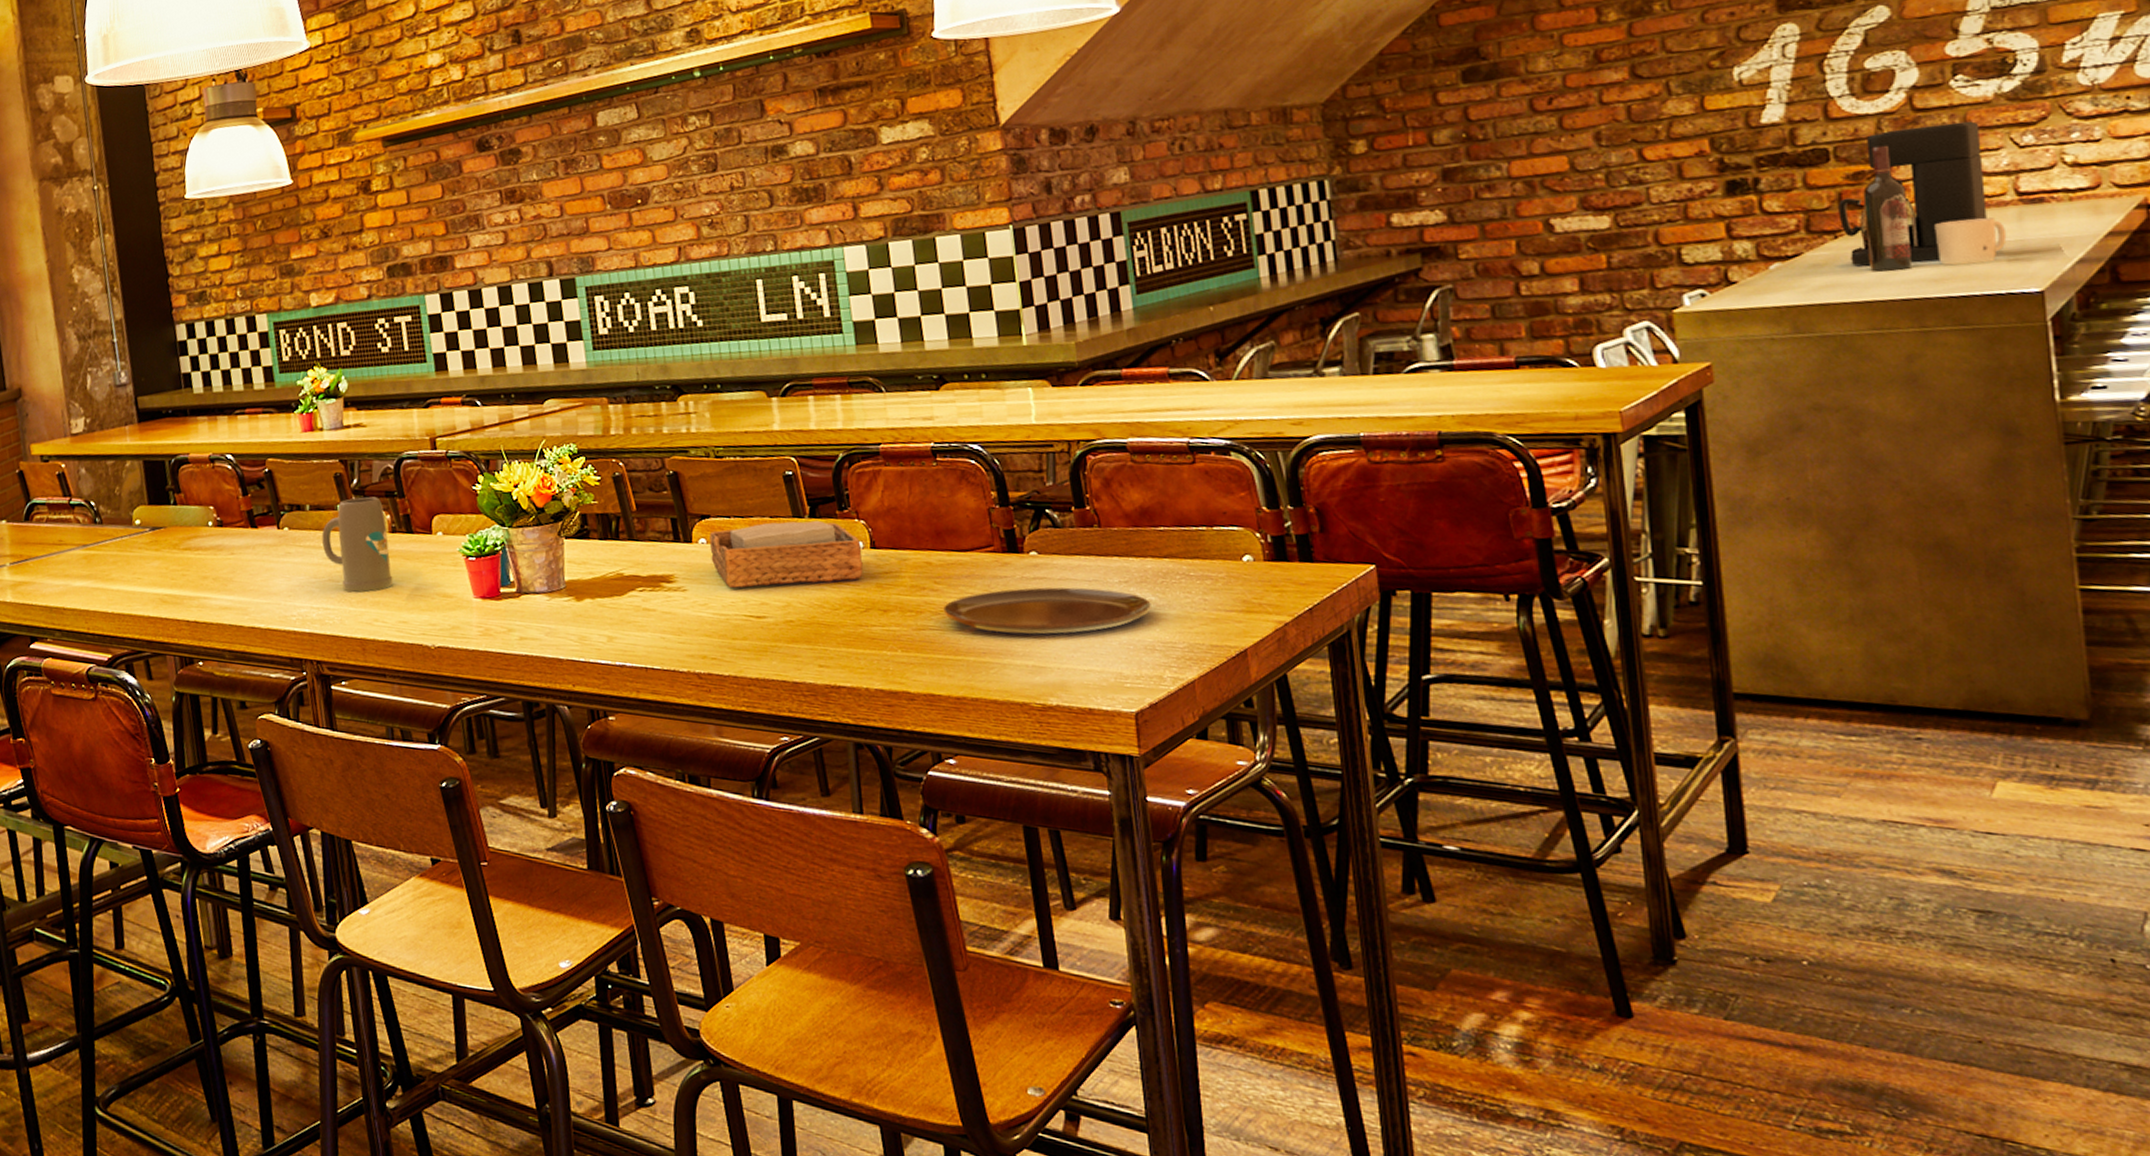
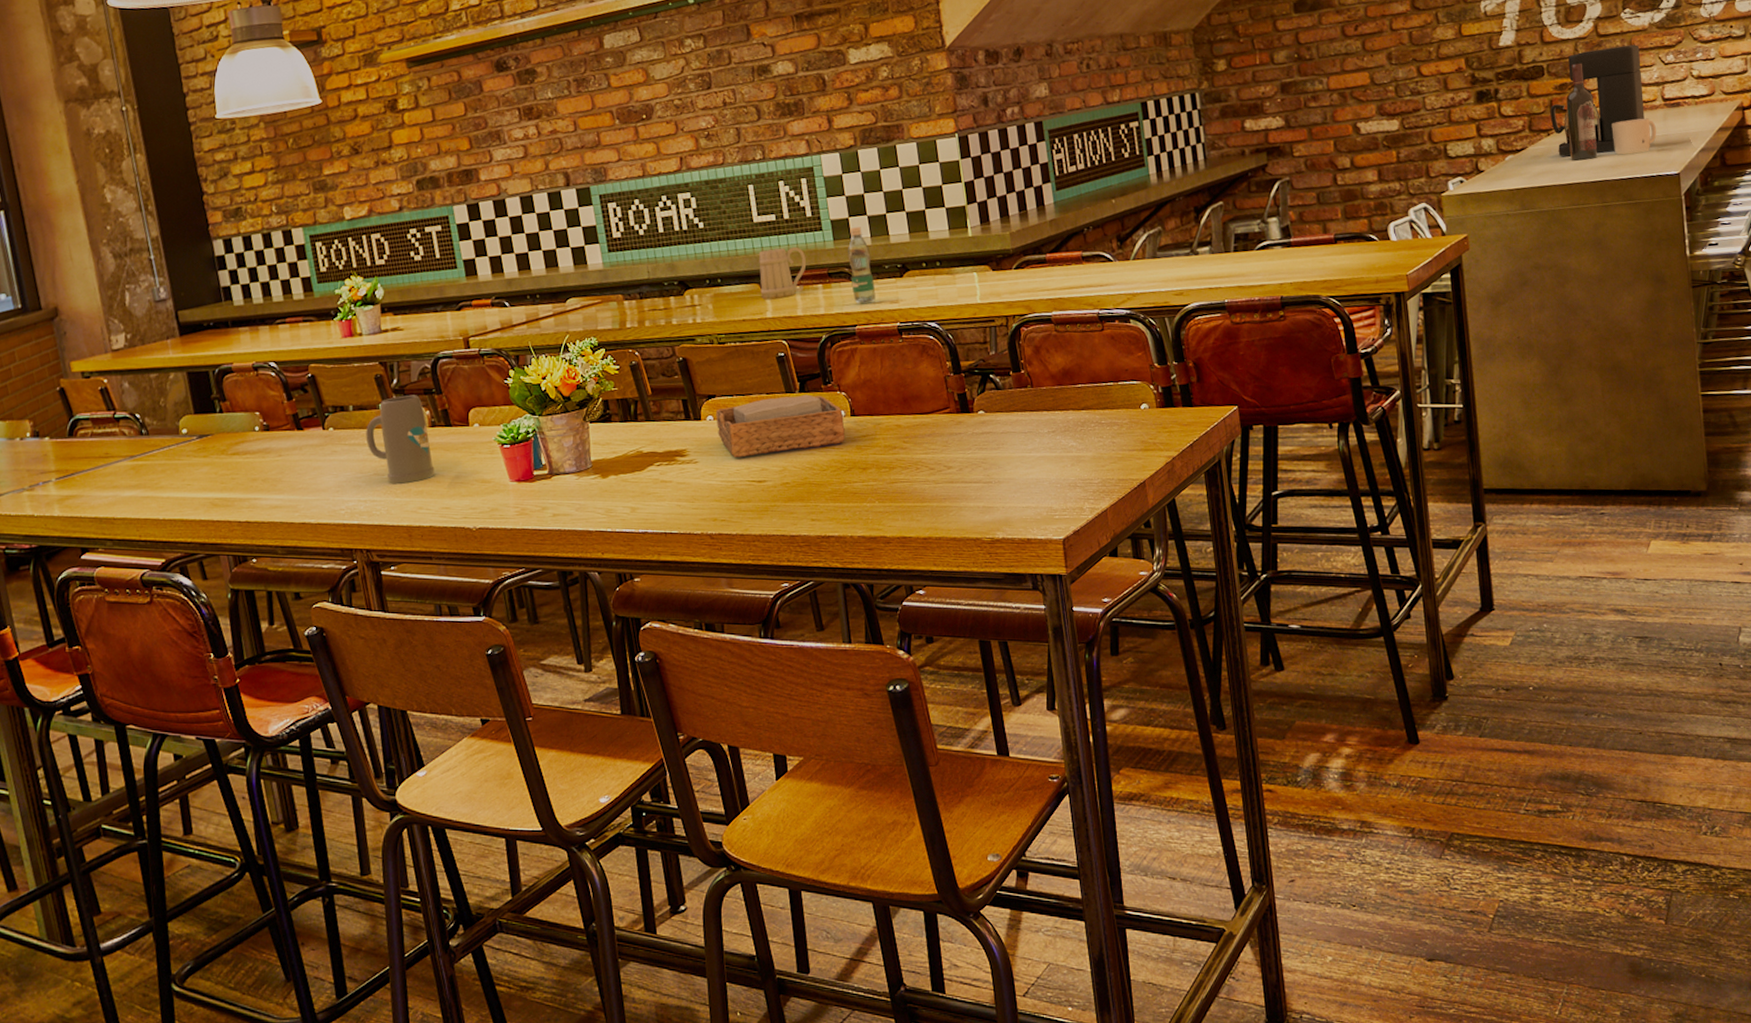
beer mug: none [766,351,823,411] -> present [759,247,807,300]
bottle: none [872,330,905,420] -> present [848,226,876,304]
plate: present [943,587,1151,634] -> none [911,438,1073,481]

